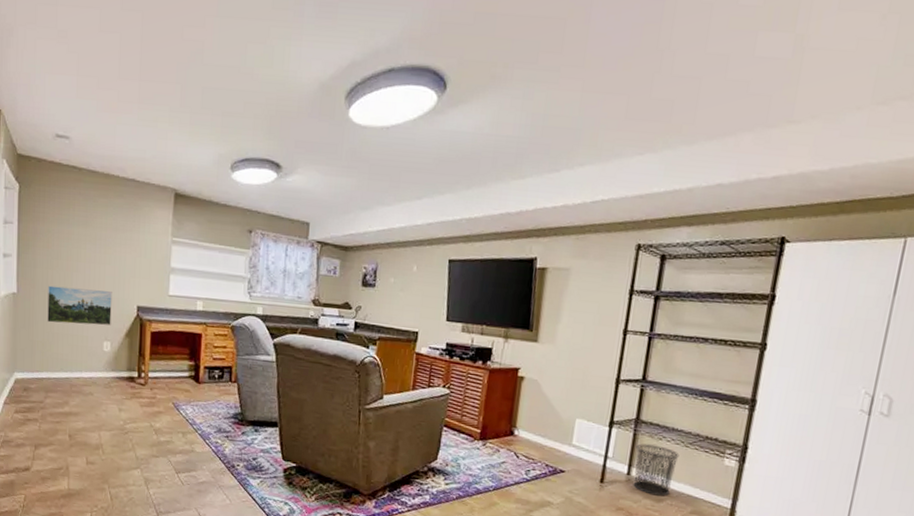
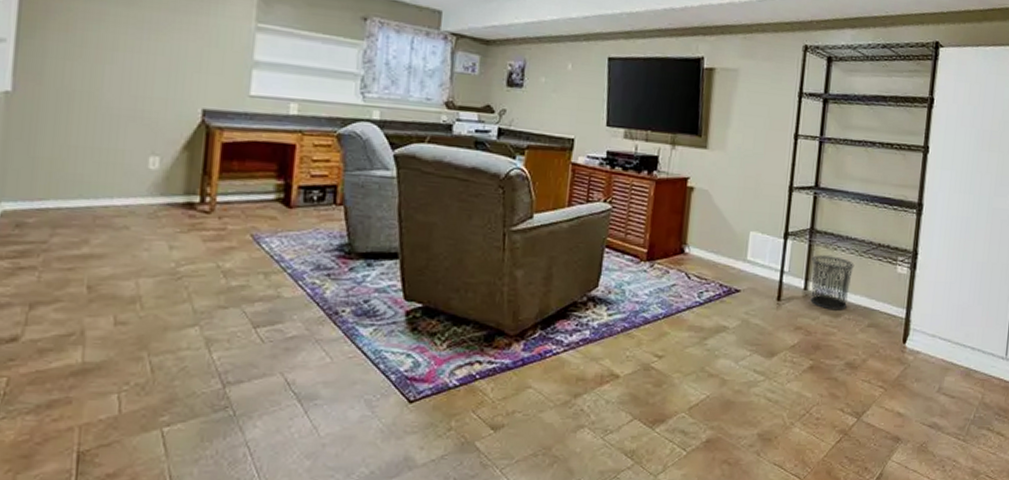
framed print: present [47,285,112,326] -> none [60,81,165,136]

